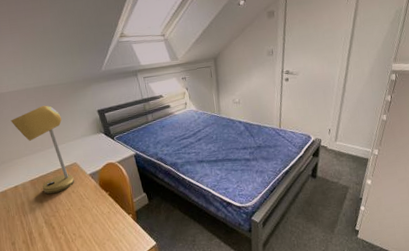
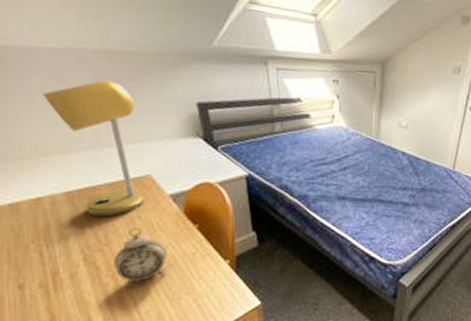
alarm clock: none [62,198,93,239] -> present [114,228,167,287]

